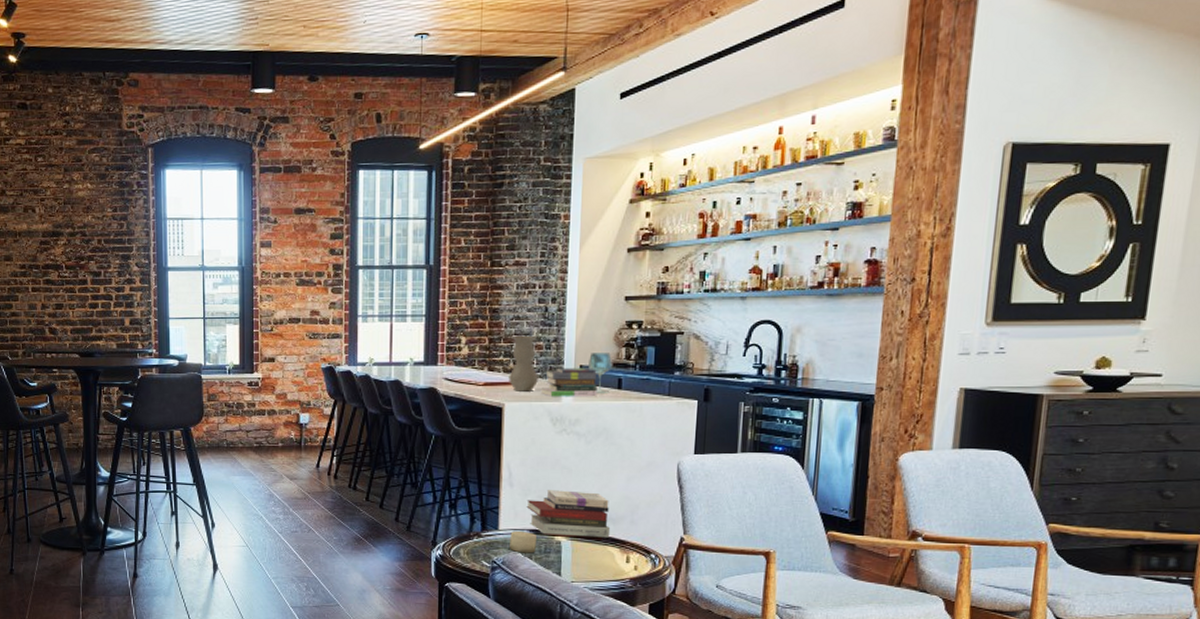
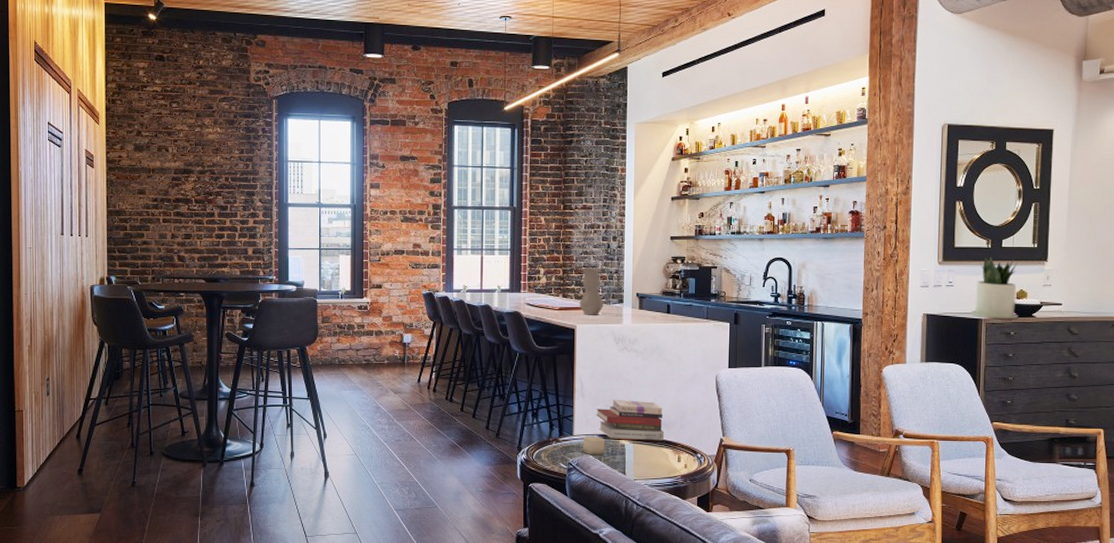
books: present [542,367,598,397] -> none [606,295,651,320]
wine glass: present [588,353,613,393] -> none [643,283,663,317]
planter: none [1027,315,1102,395] -> present [970,257,1019,320]

